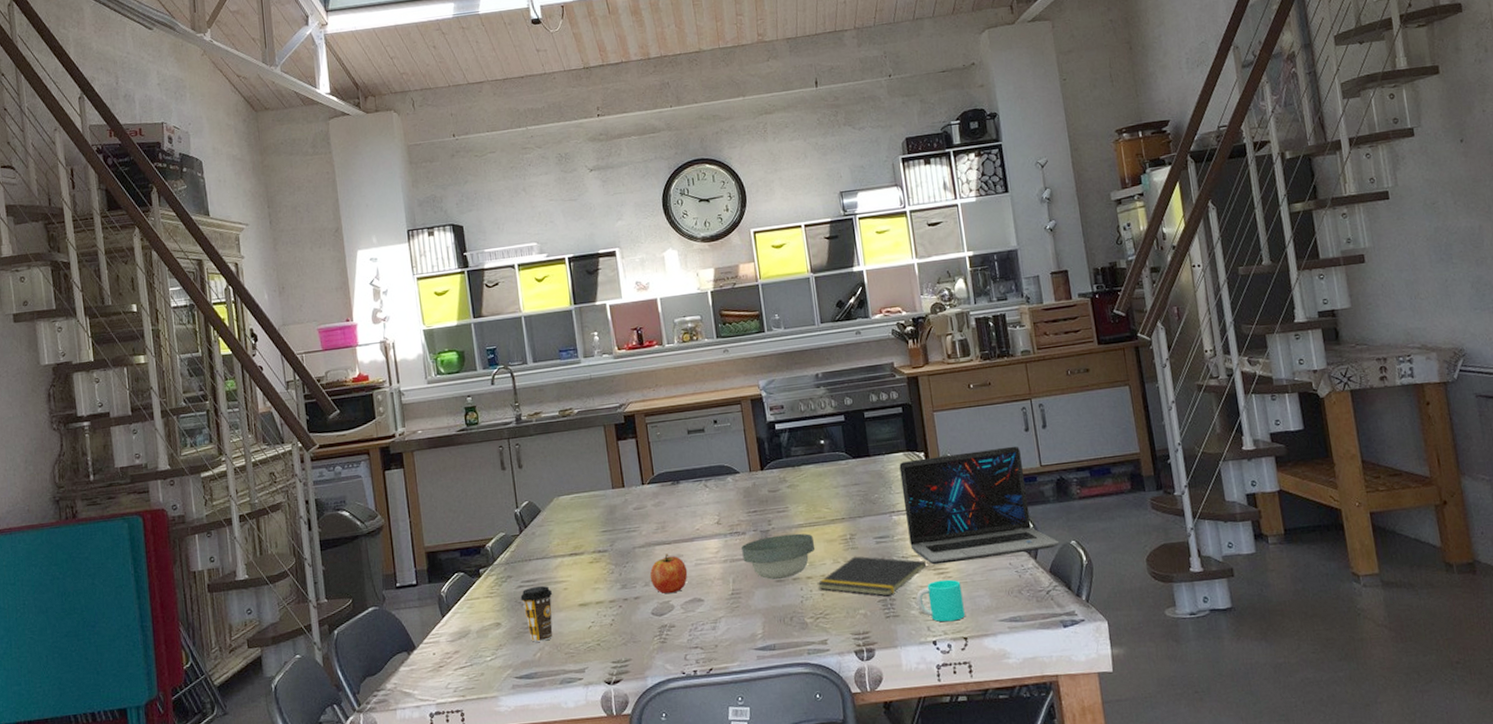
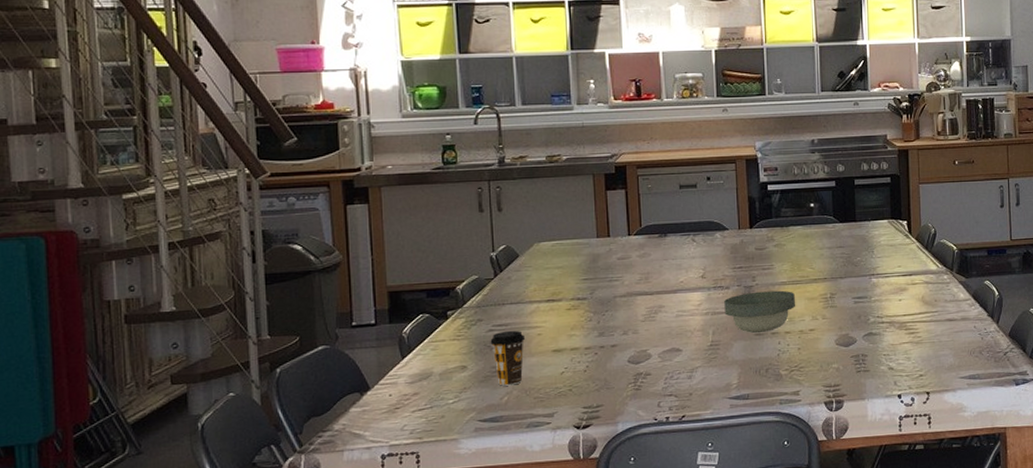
fruit: present [649,553,688,594] -> none [629,304,668,343]
notepad: present [817,556,927,596] -> none [795,314,900,353]
laptop: present [899,446,1060,565] -> none [883,220,1020,325]
cup: present [916,579,965,622] -> none [887,339,929,378]

